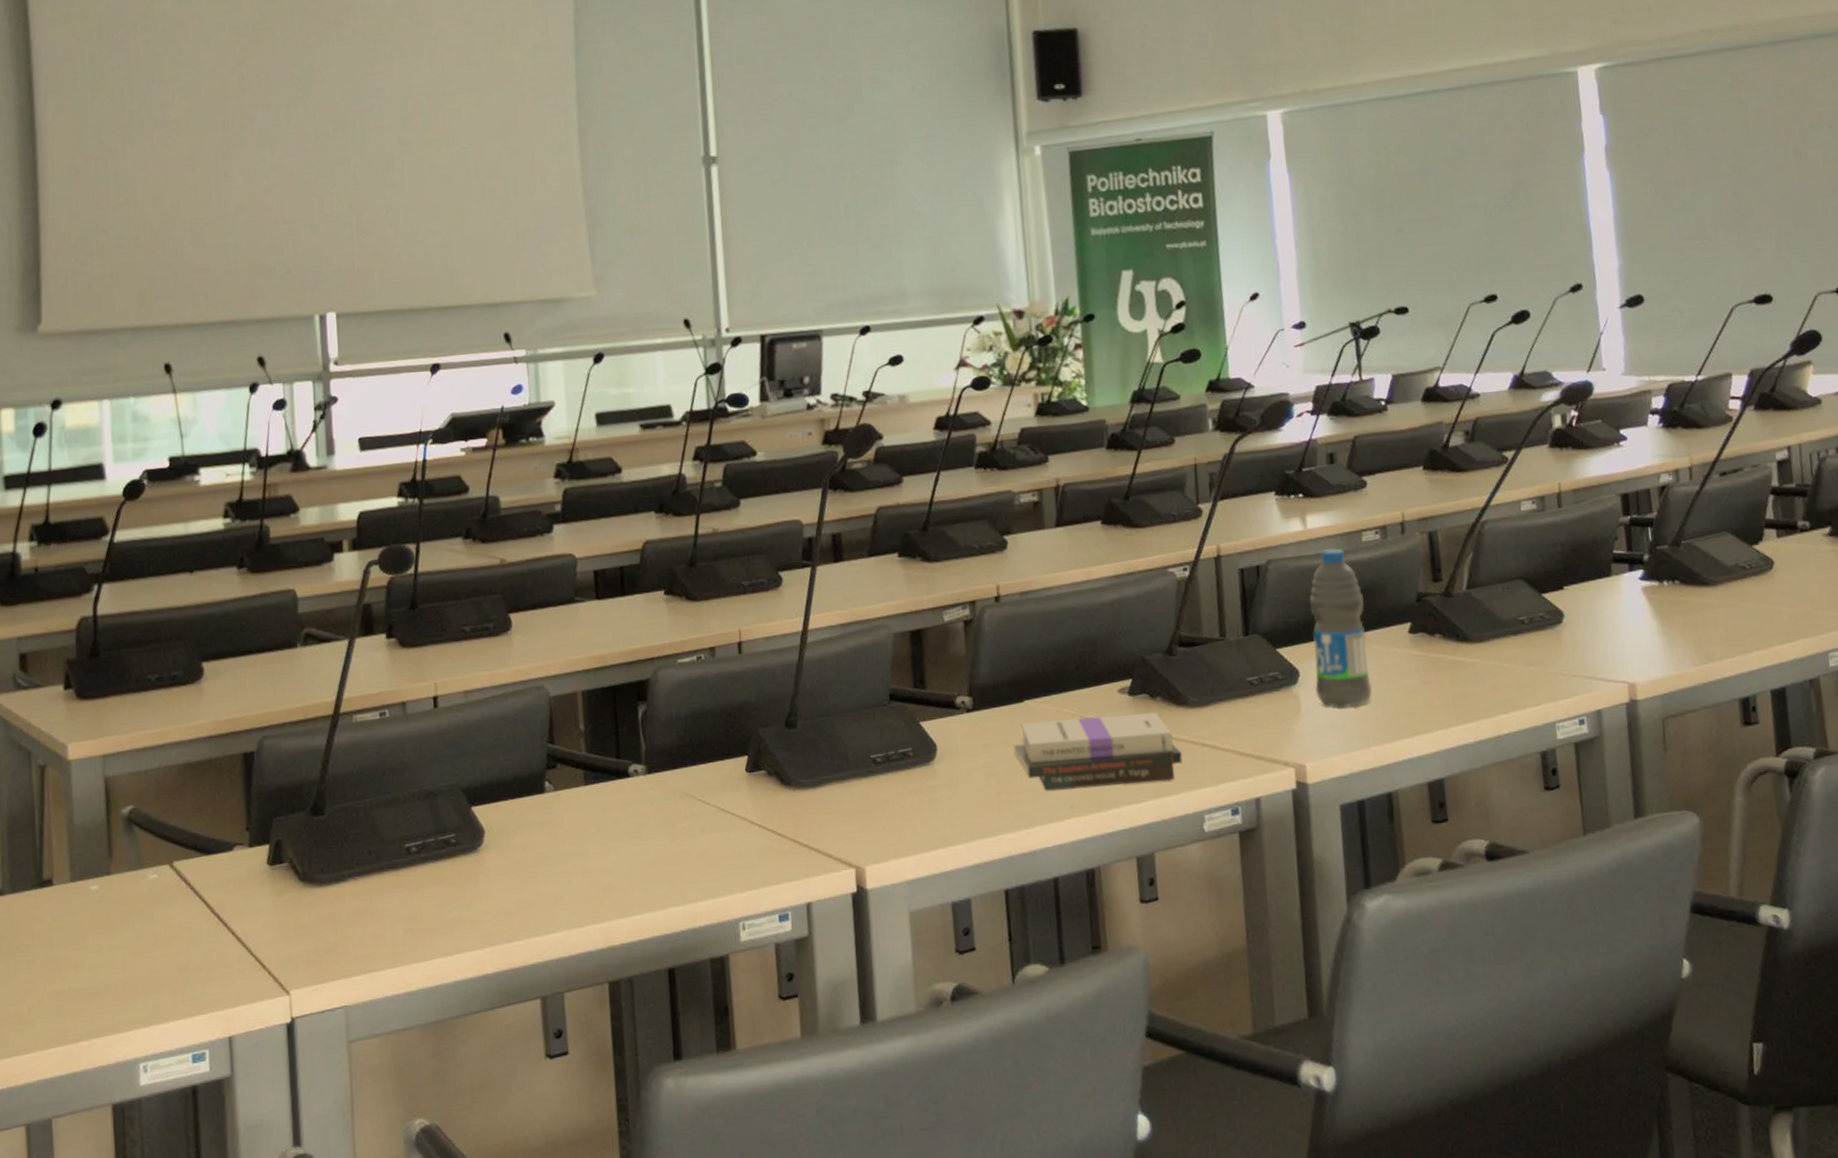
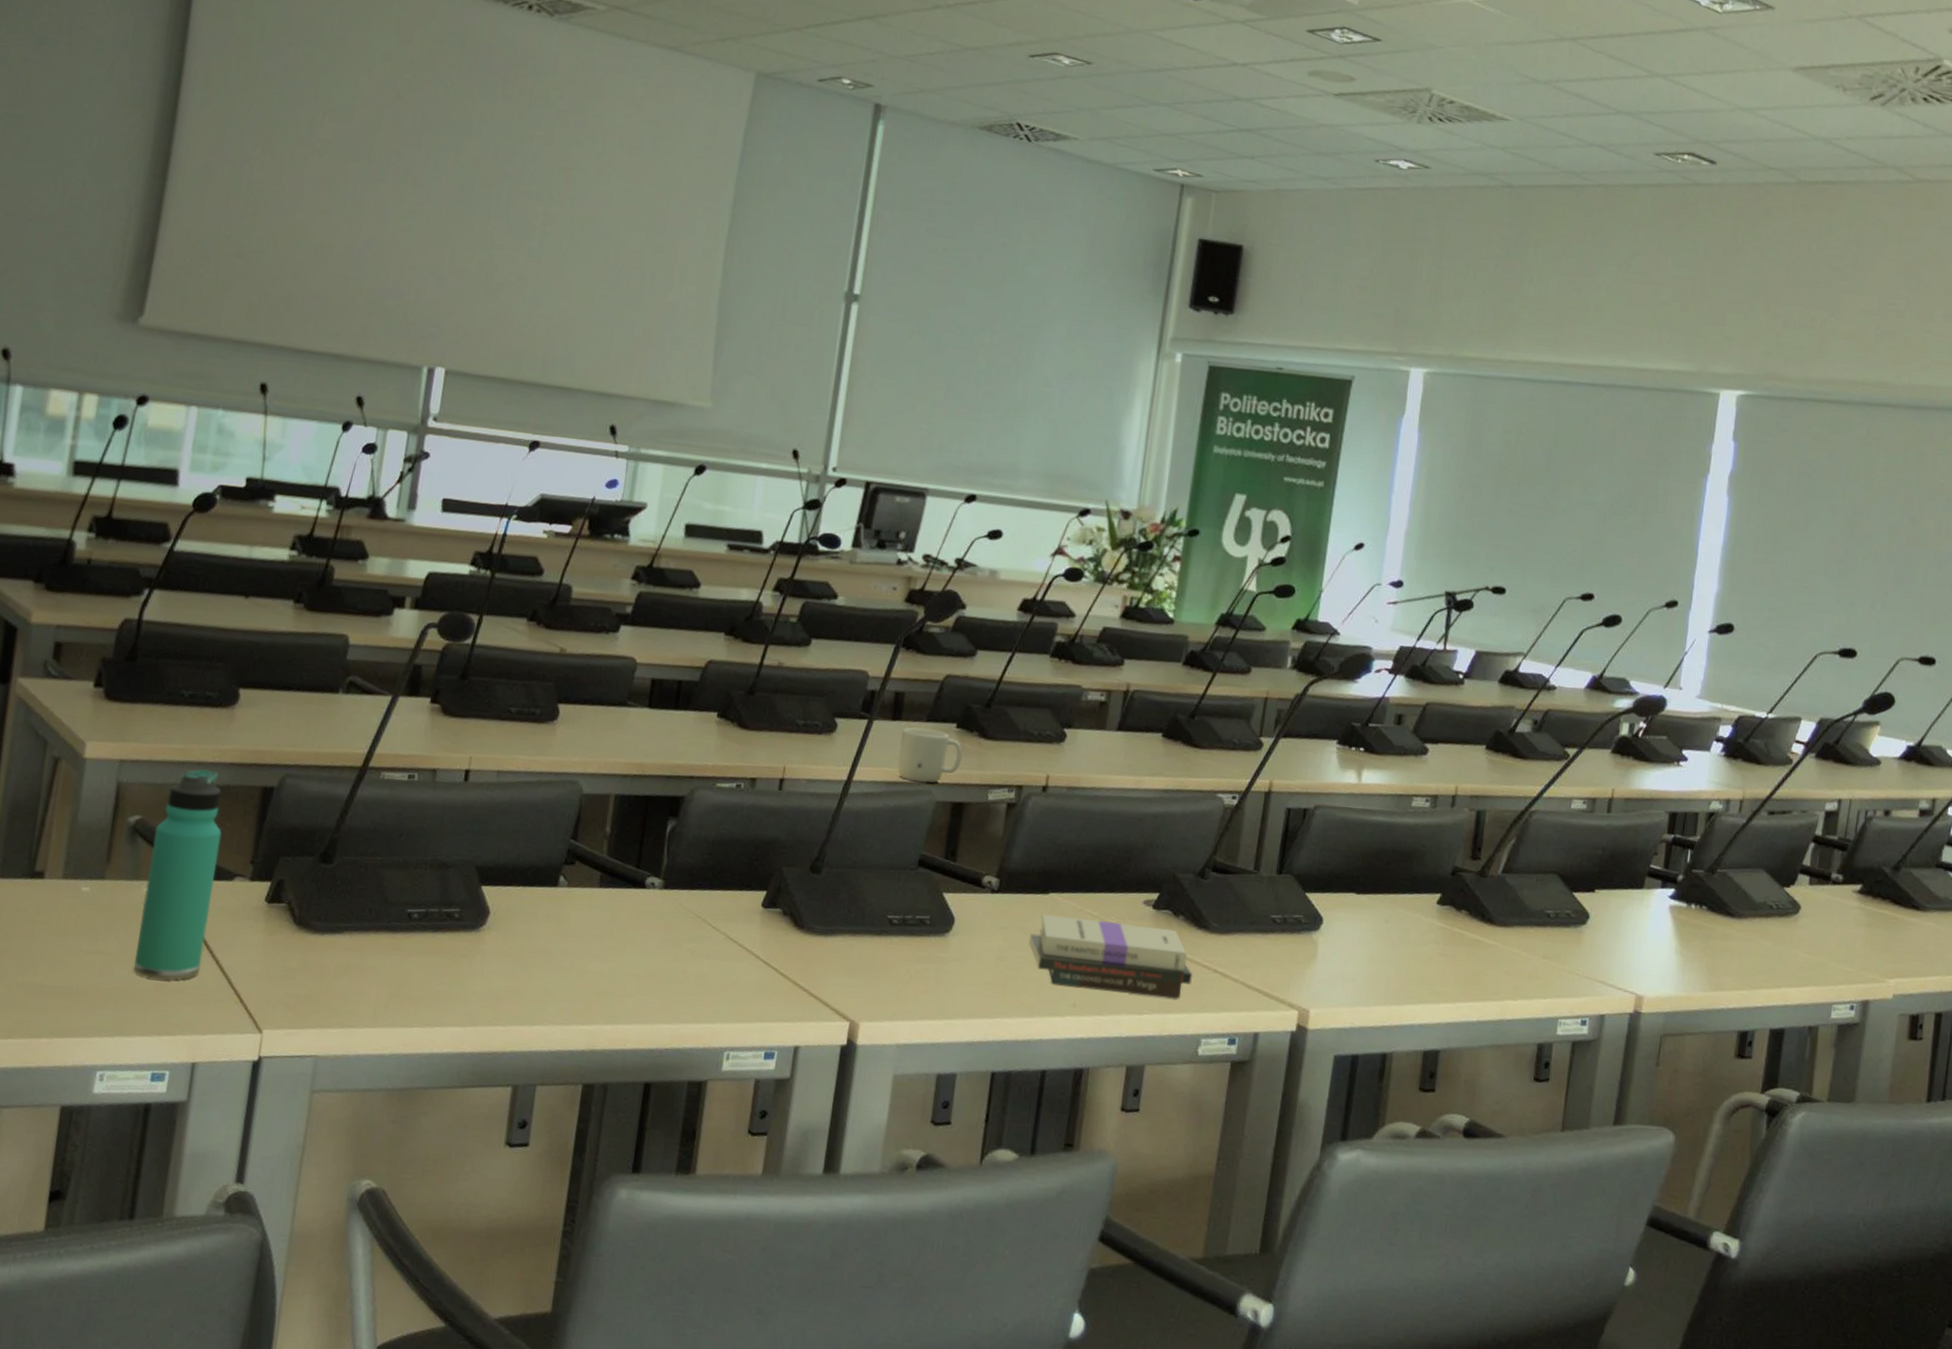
thermos bottle: none [149,746,219,963] -> present [133,768,222,981]
mug: none [845,563,911,619] -> present [897,727,963,783]
water bottle: present [1309,548,1372,708] -> none [1334,806,1401,964]

